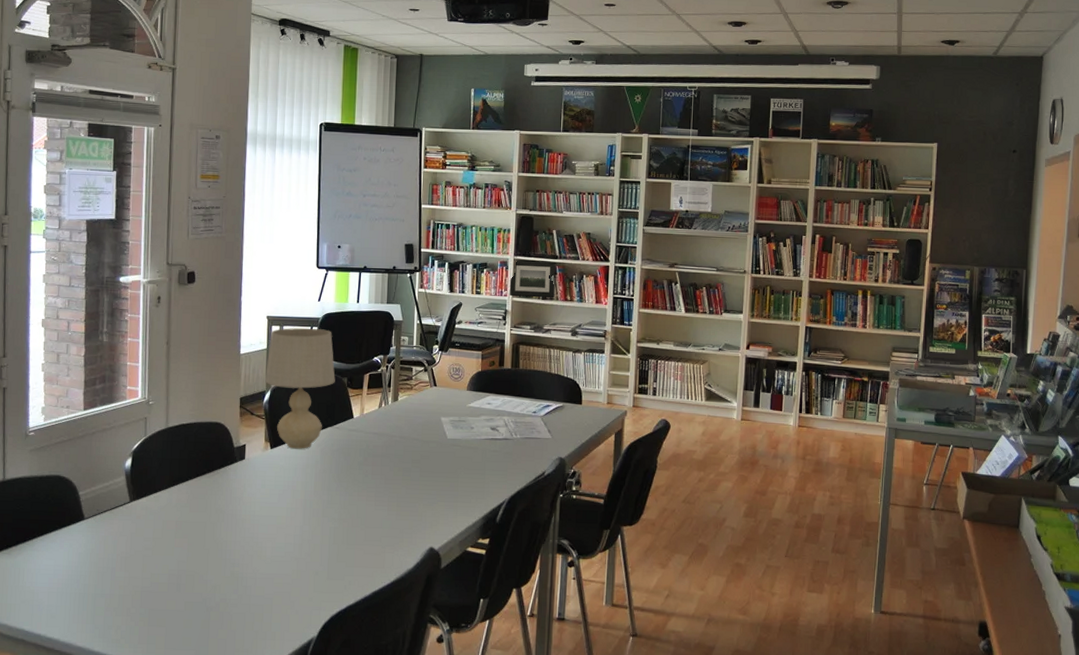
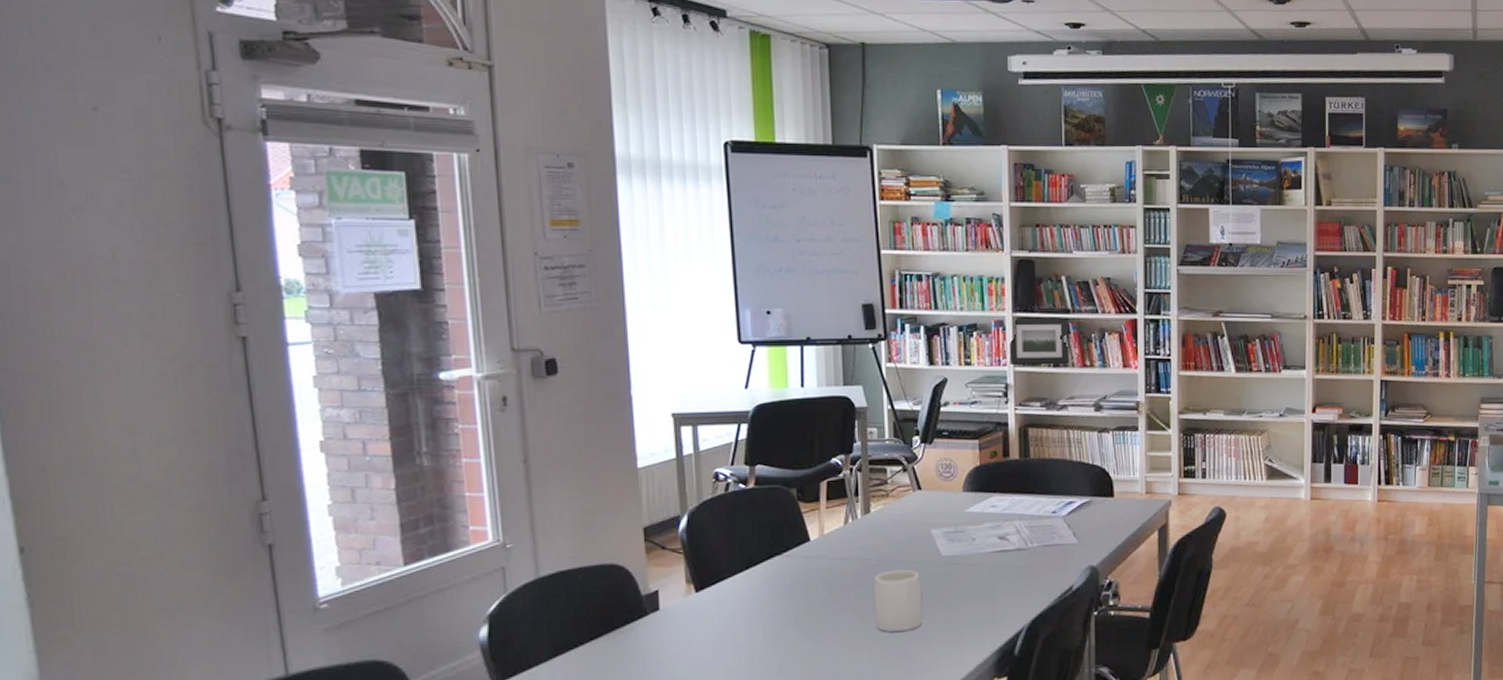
table lamp: present [265,327,336,449] -> none [678,425,780,590]
mug: none [394,446,431,494] -> present [873,569,923,633]

